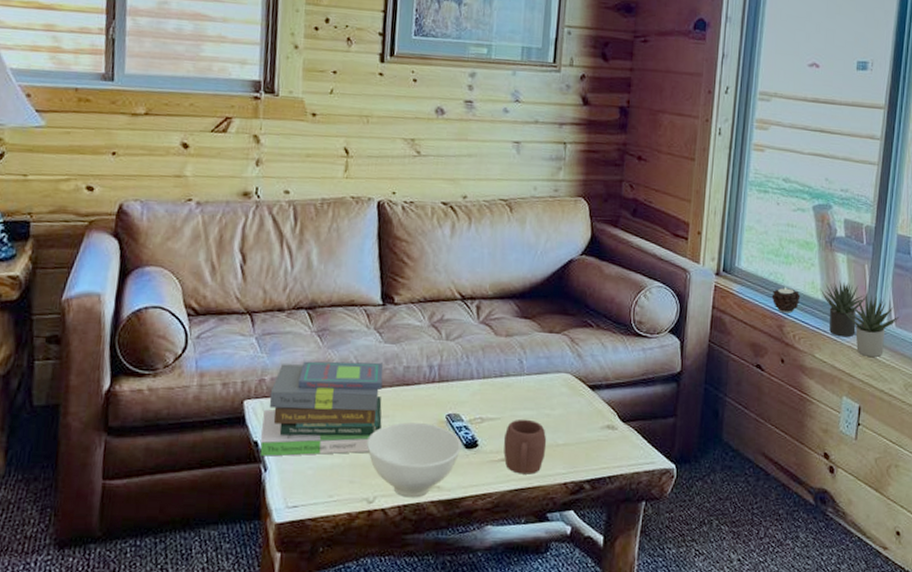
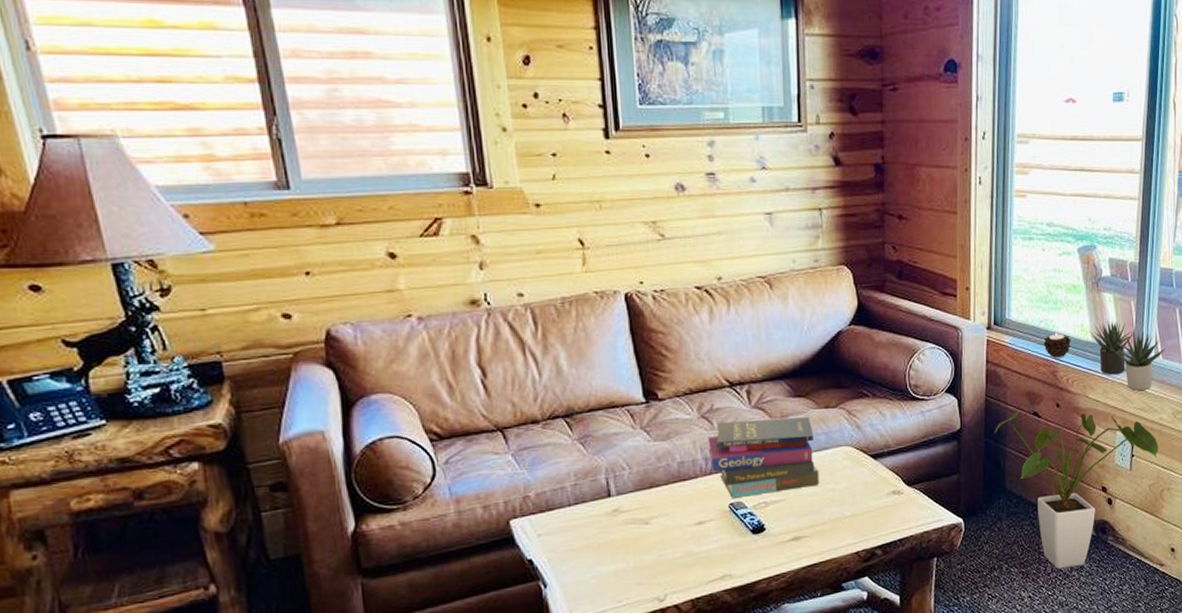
books: present [259,361,384,457] -> none [533,461,663,573]
bowl: present [366,422,462,498] -> none [648,515,748,591]
books: none [433,332,537,410] -> present [707,417,820,498]
mug: present [503,419,547,475] -> none [790,496,835,551]
house plant: none [716,360,887,536] -> present [995,410,1159,569]

